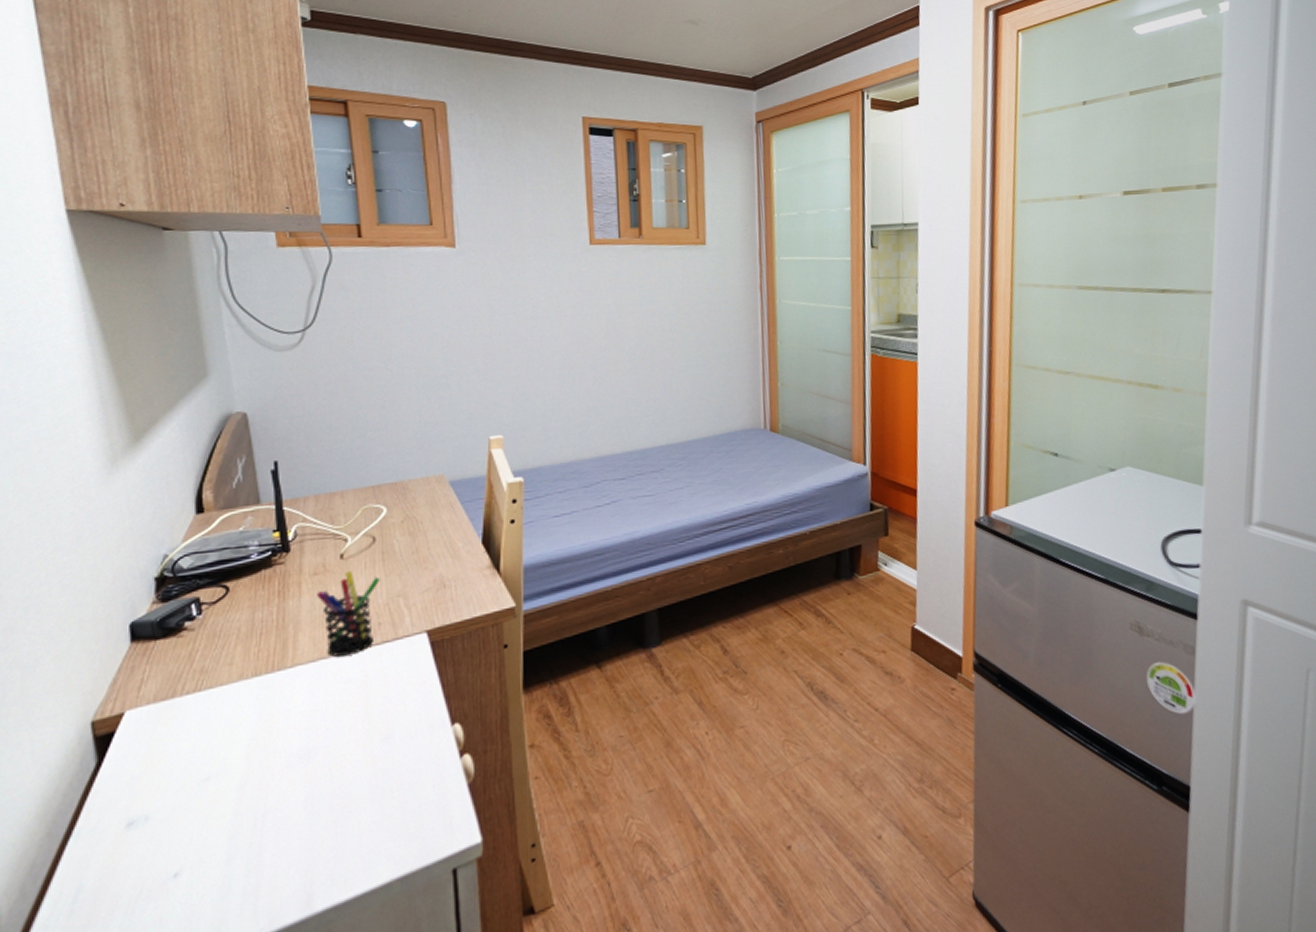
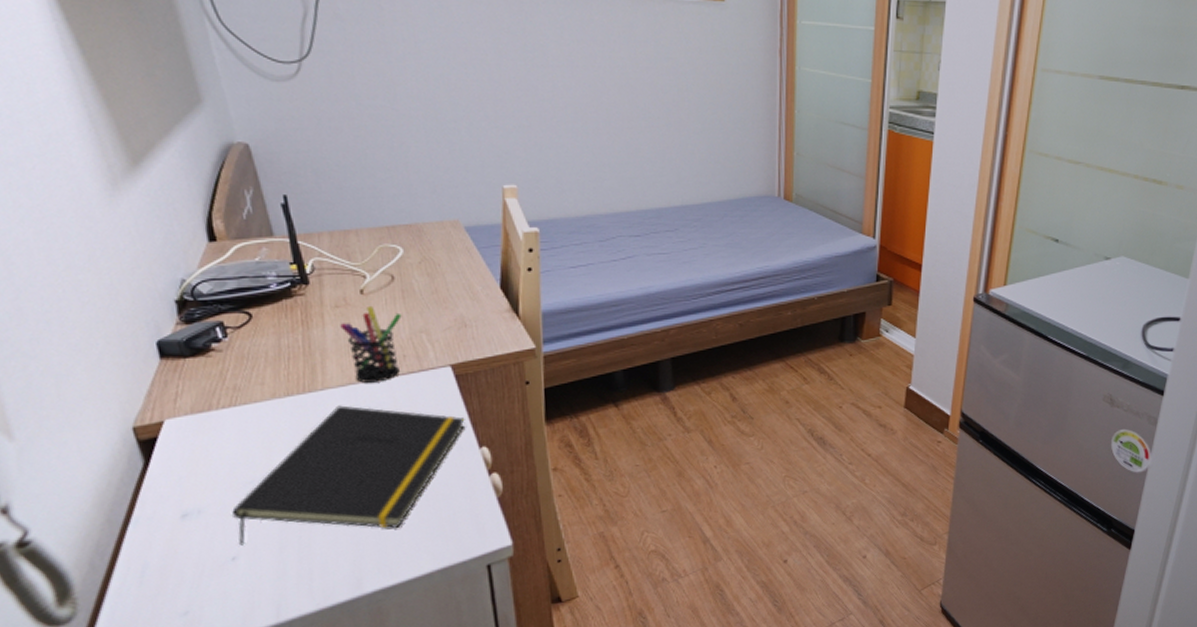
notepad: none [181,683,438,858] -> present [232,405,465,546]

